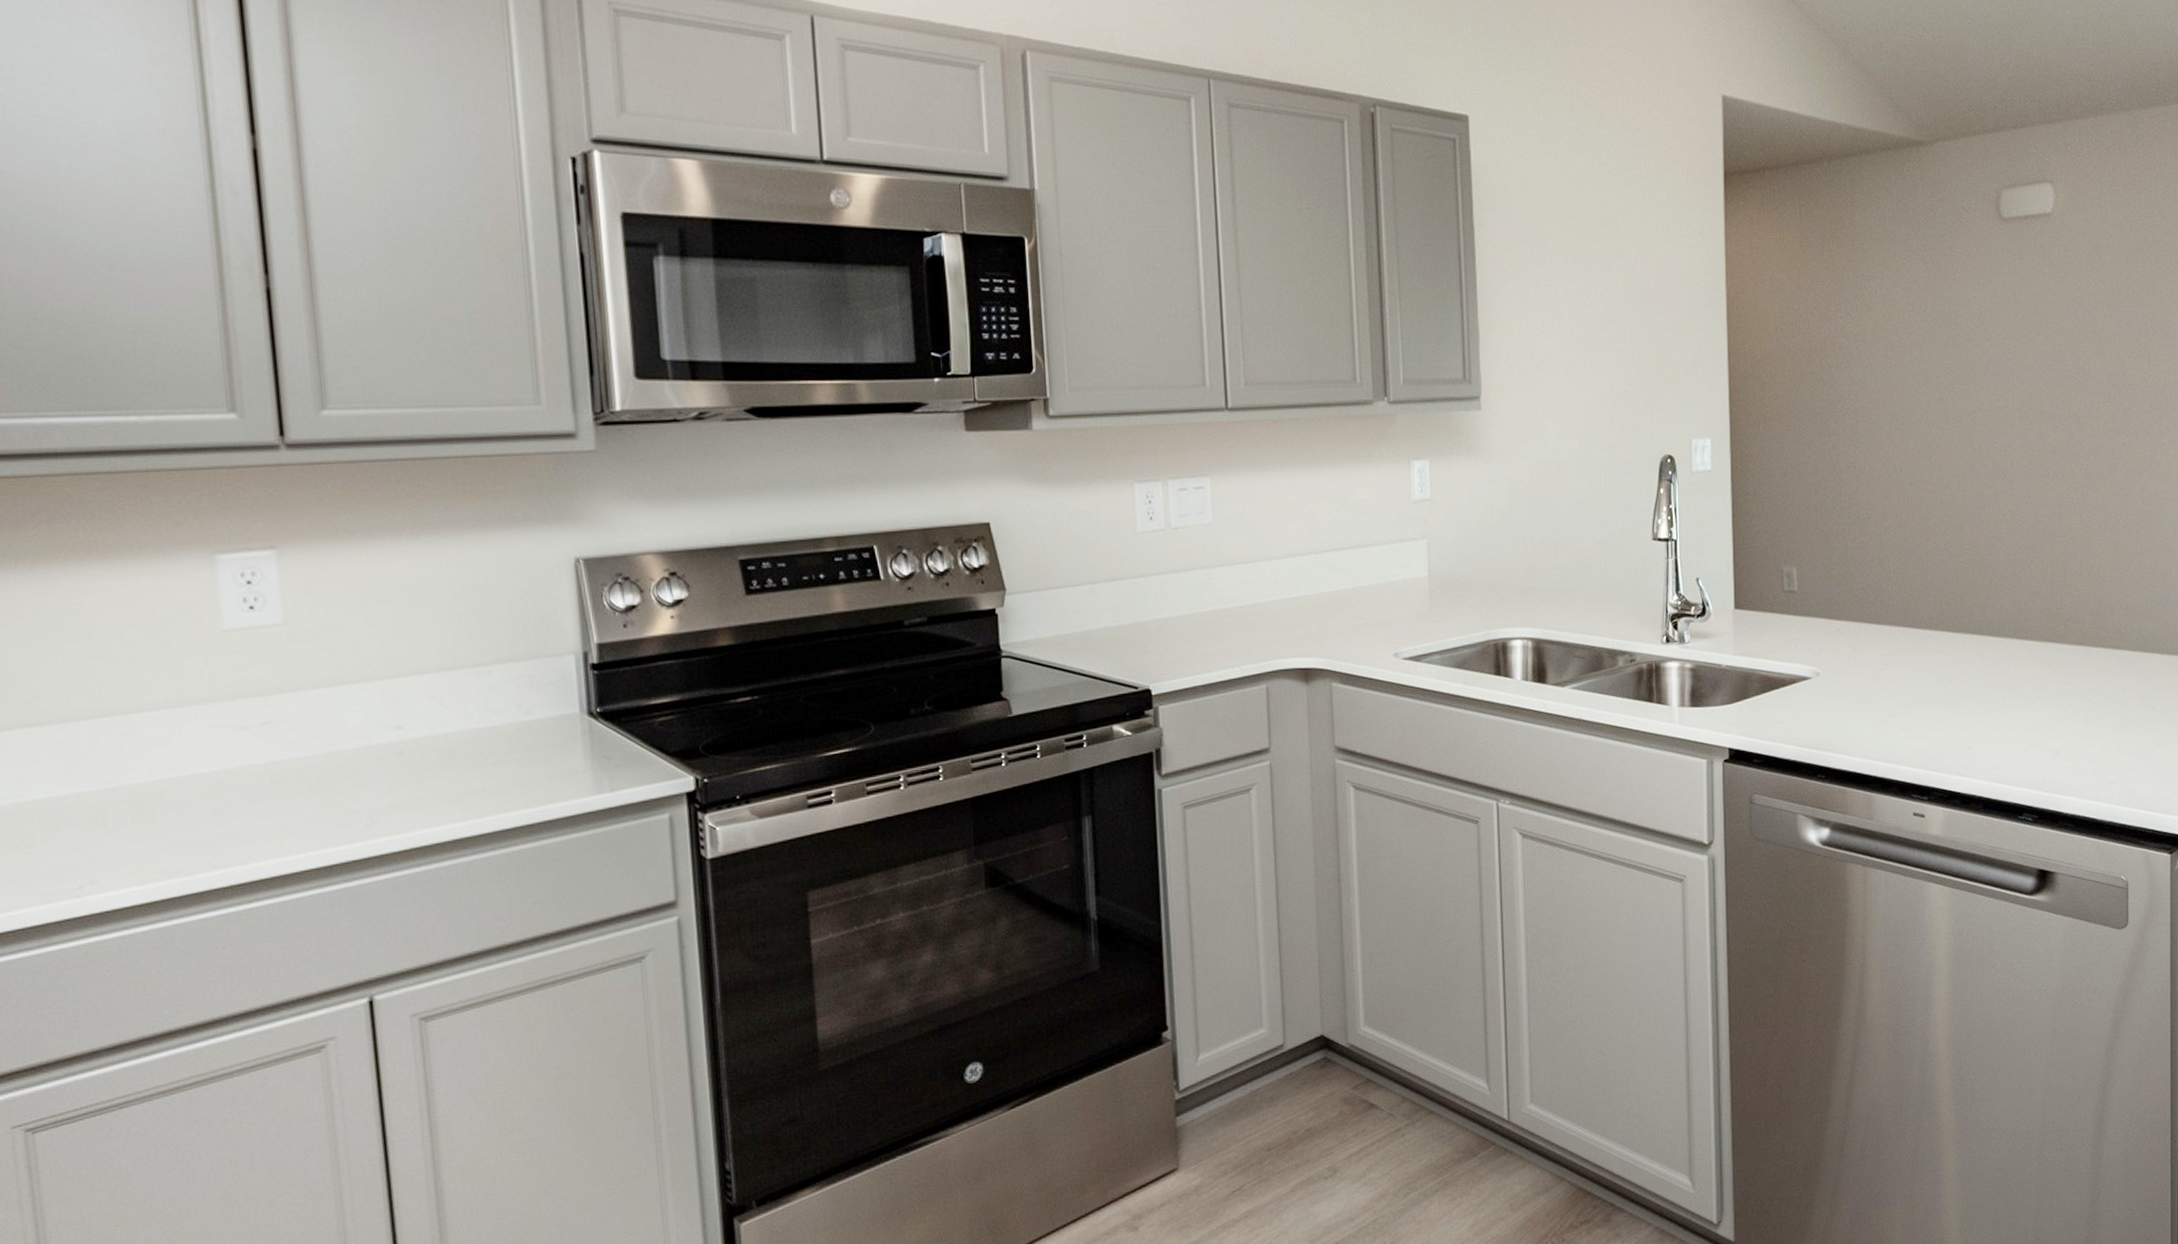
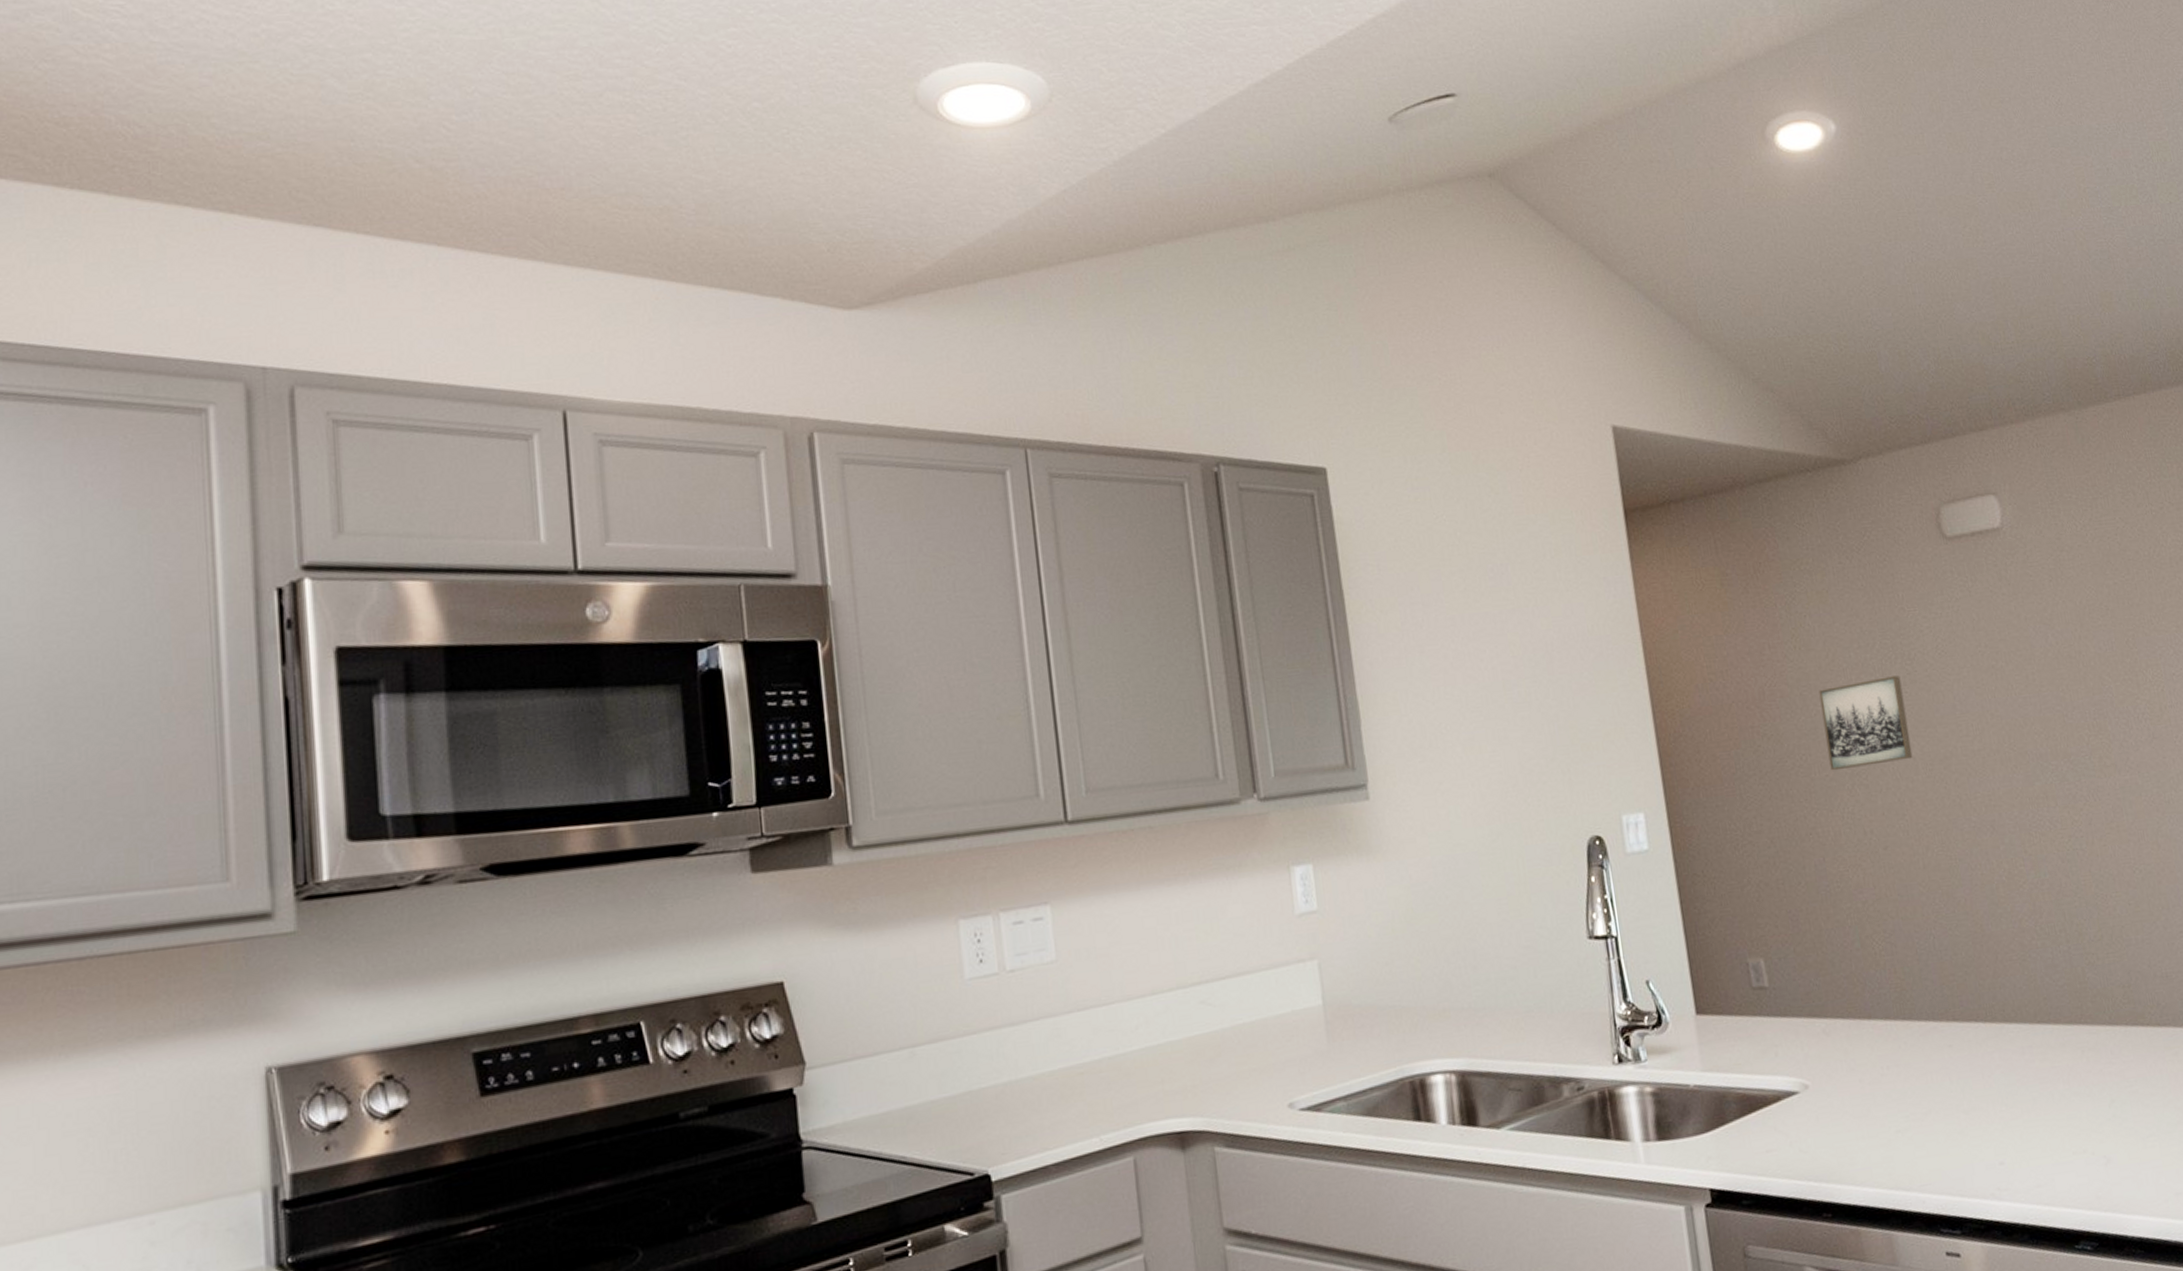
wall art: none [1873,338,1945,416] -> present [1819,675,1913,771]

